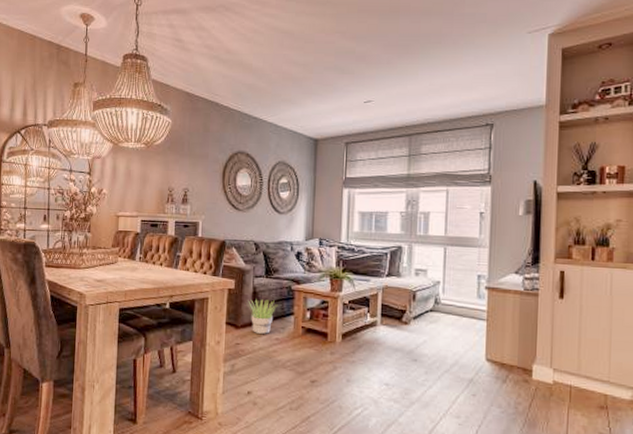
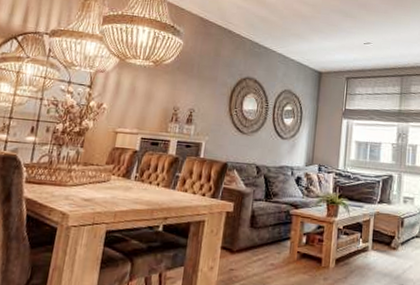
potted plant: present [248,299,278,335] -> none [245,223,275,260]

